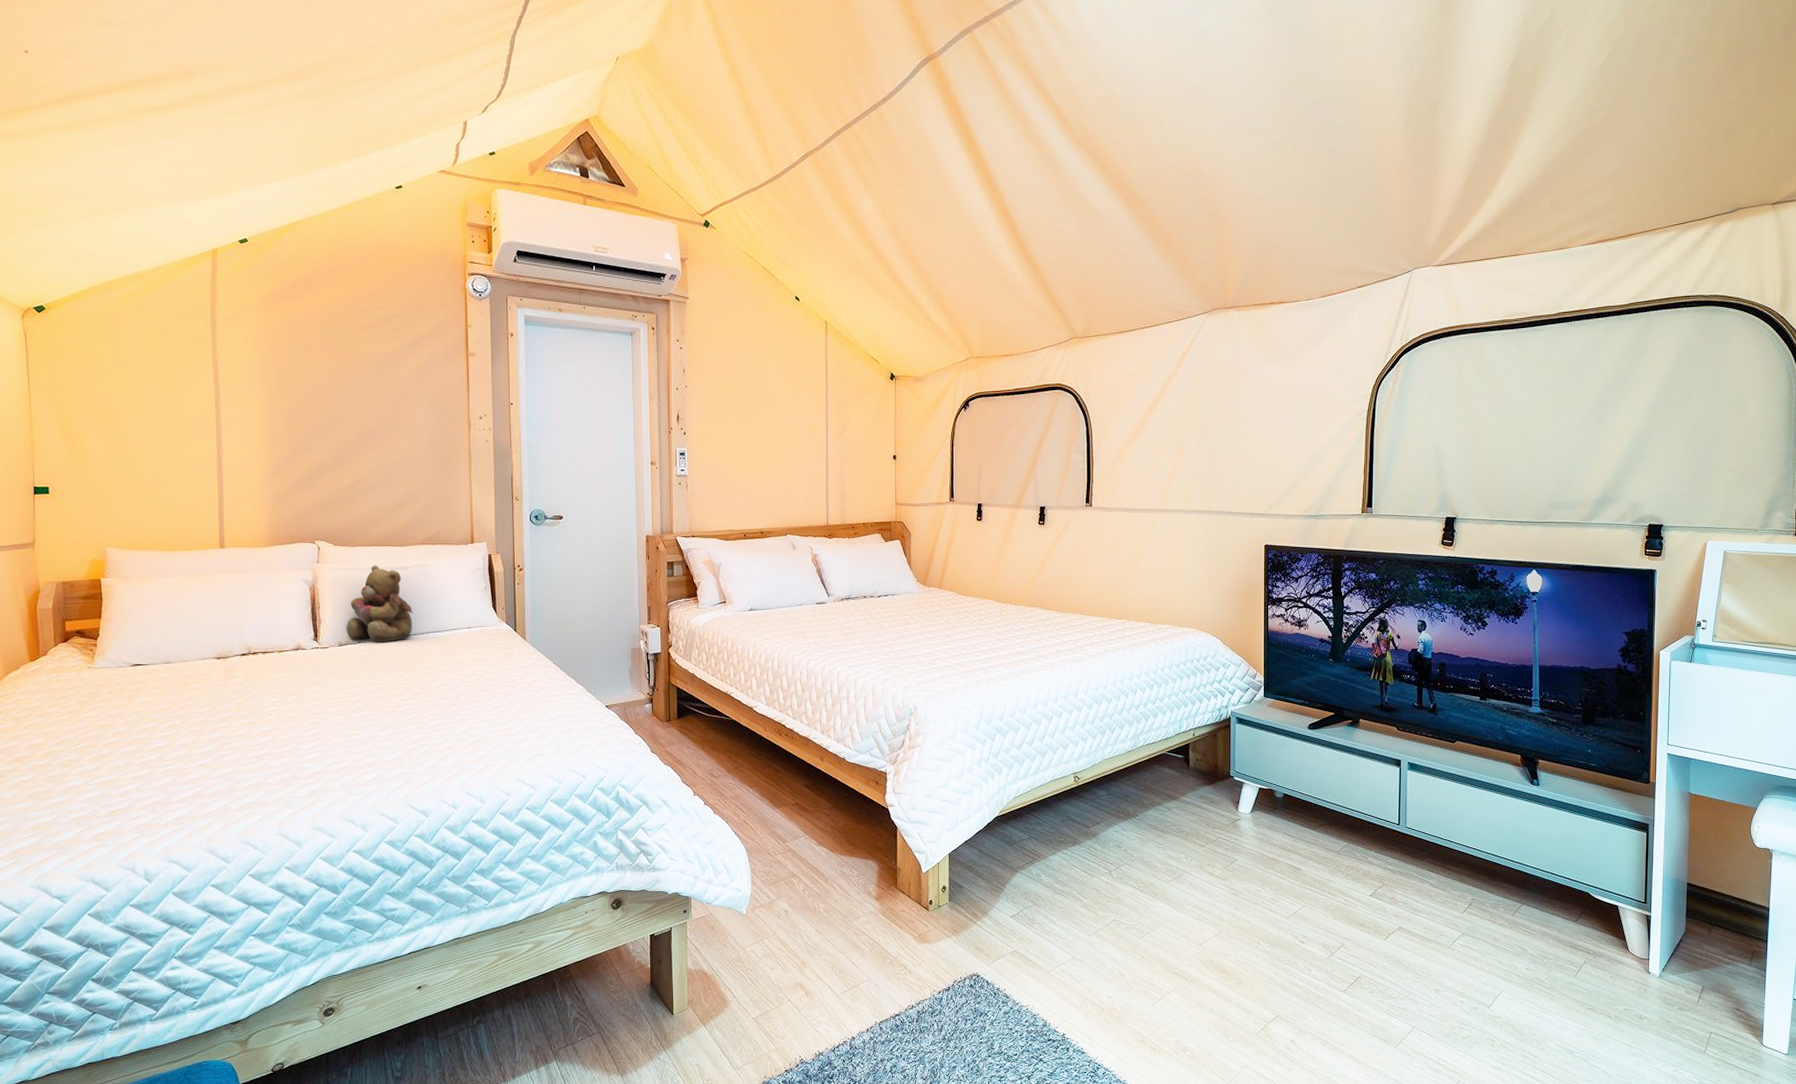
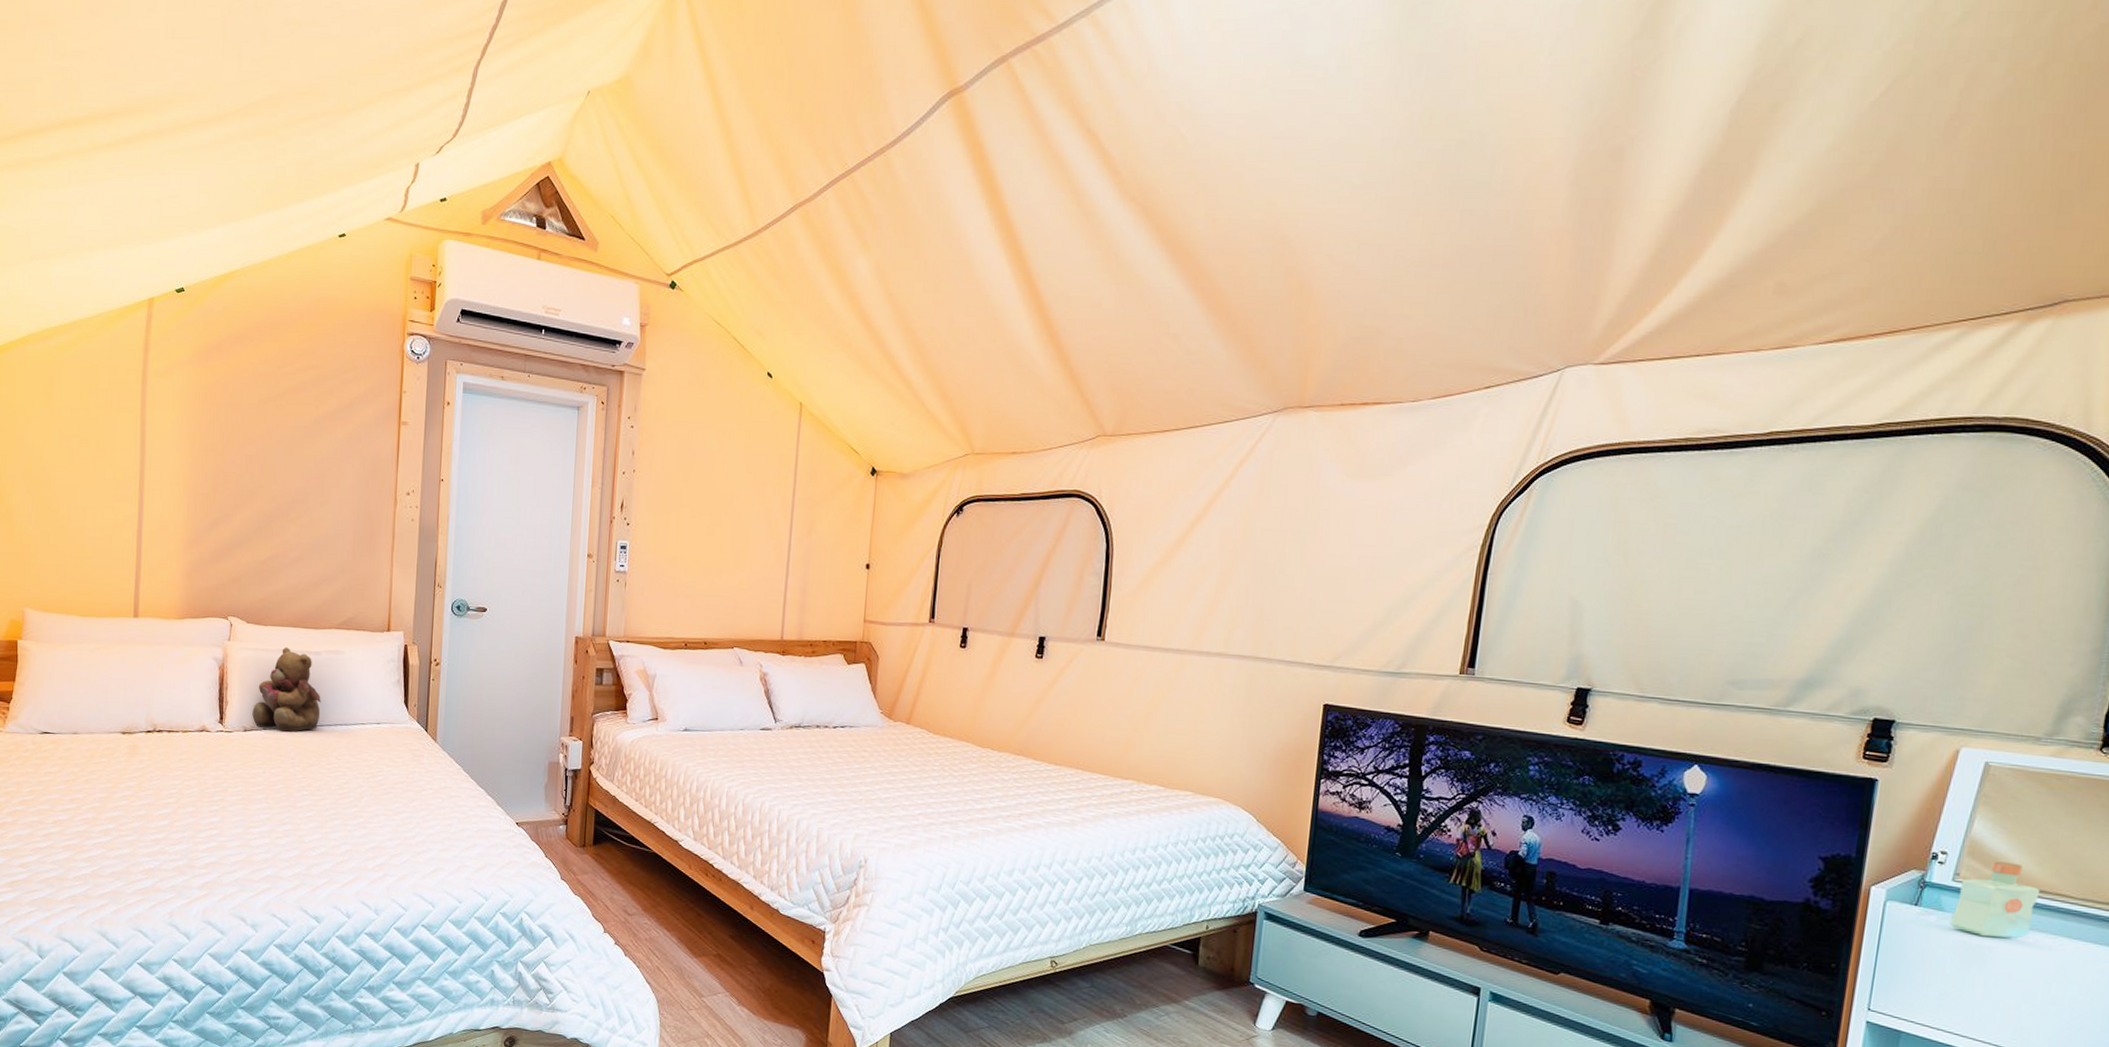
perfume: none [1713,624,1769,680] -> present [1949,861,2041,938]

